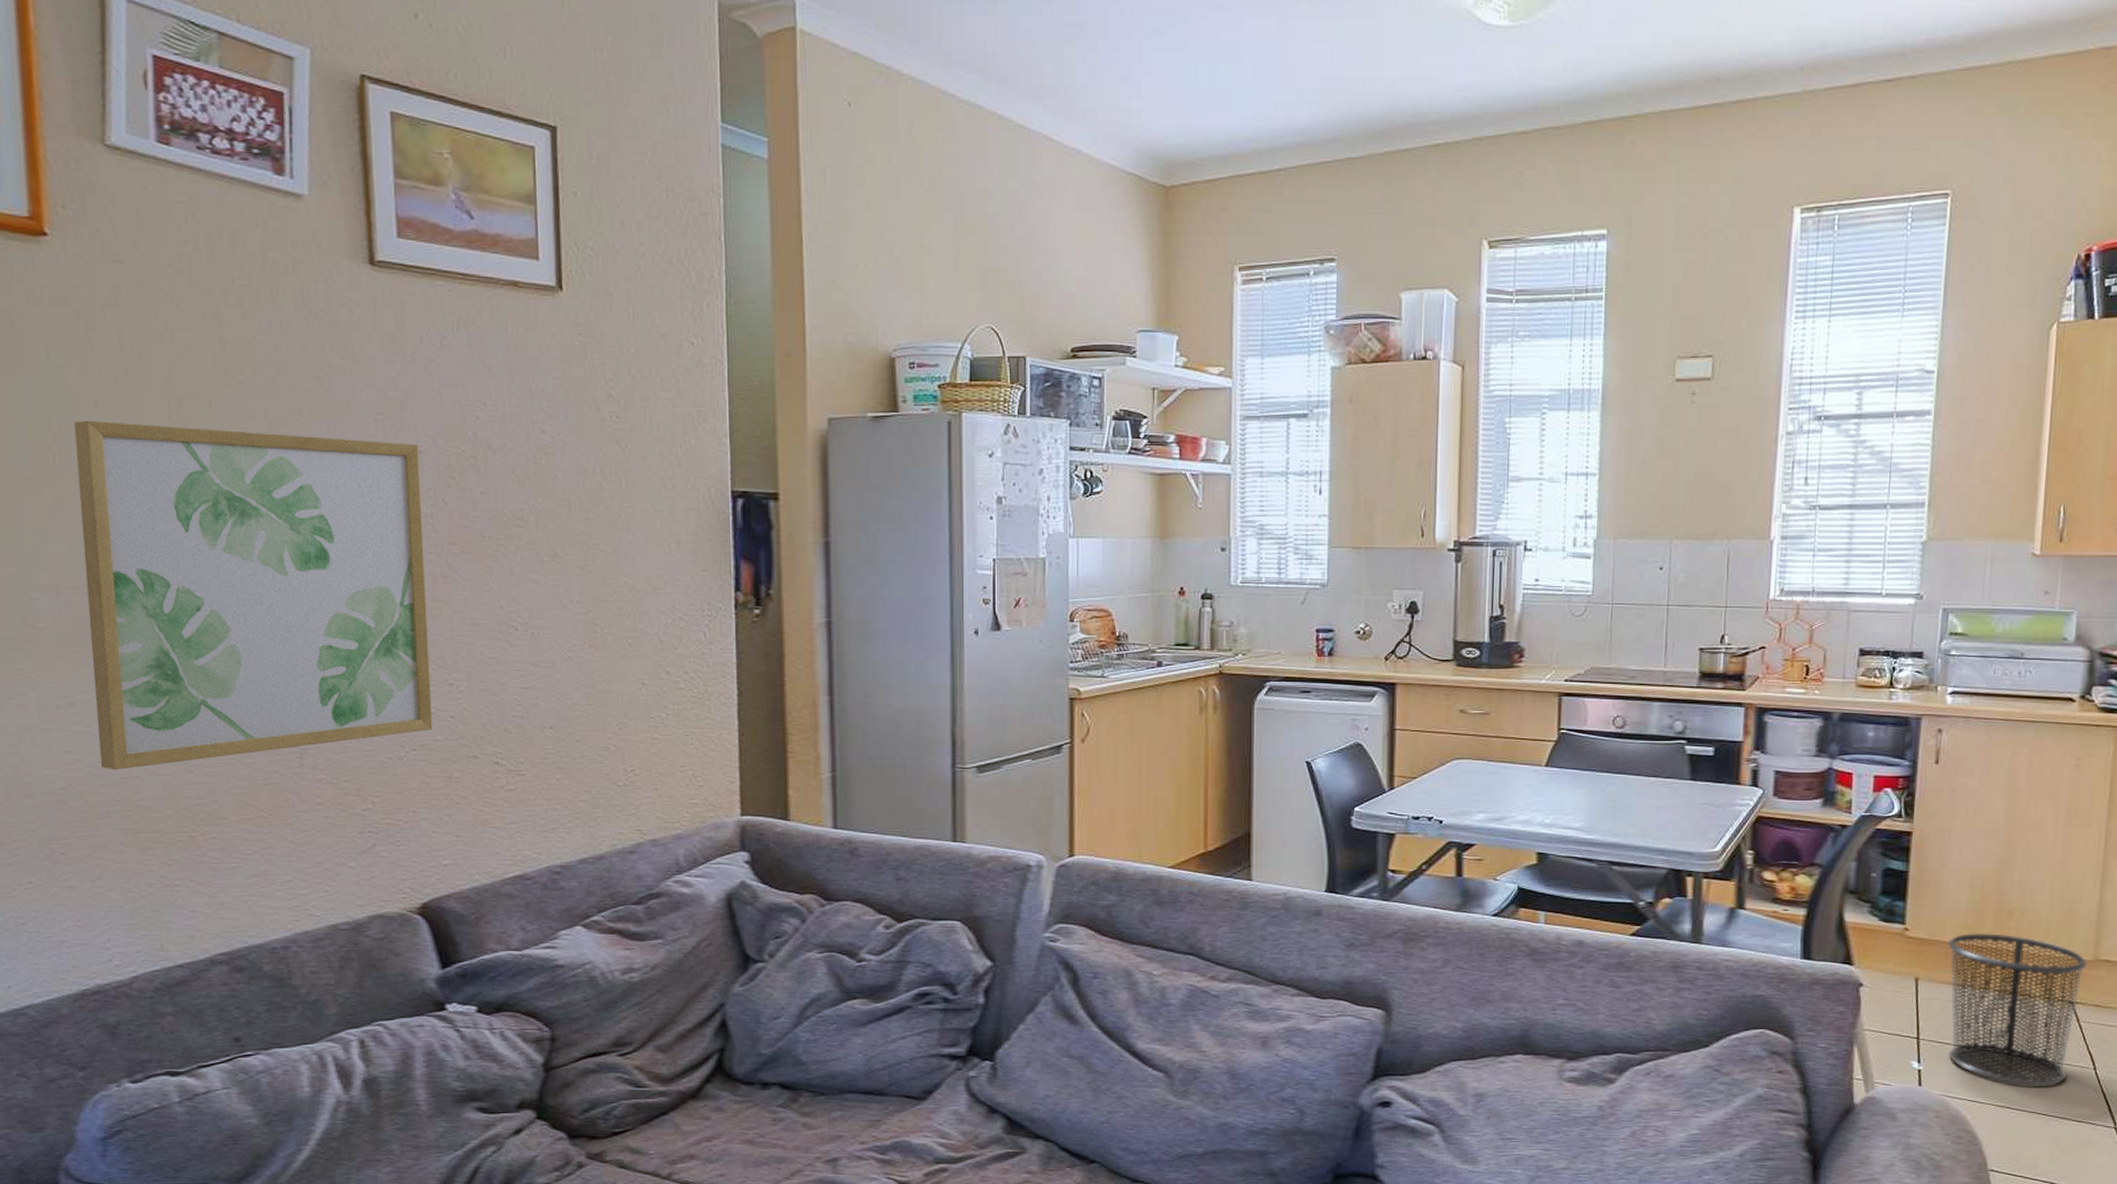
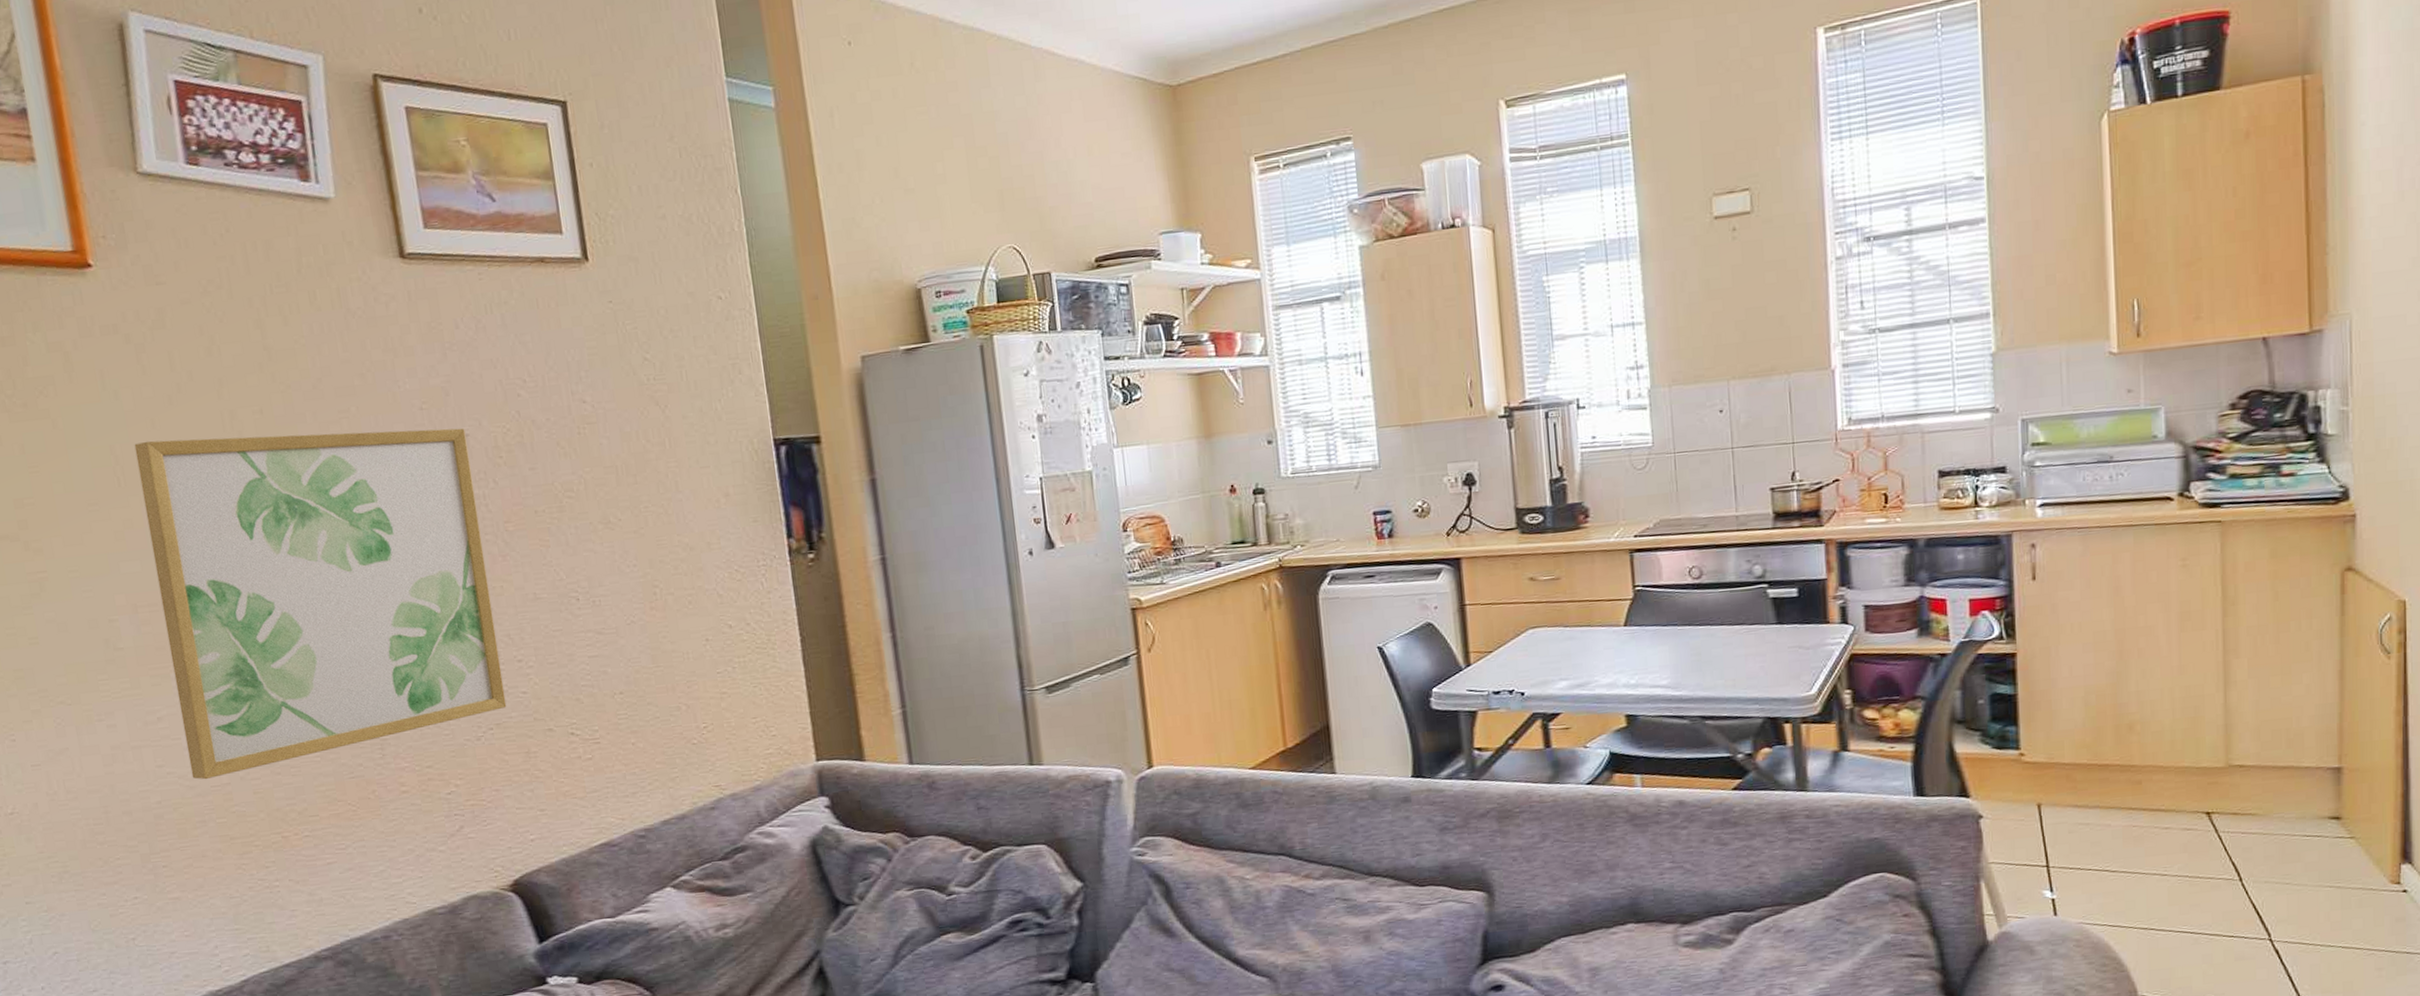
waste bin: present [1948,933,2087,1086] -> none [2068,749,2219,905]

